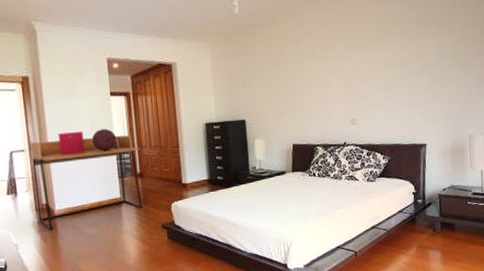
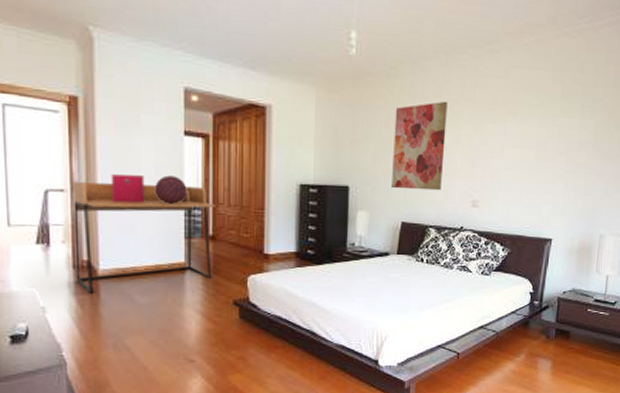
wall art: none [276,39,323,117] -> present [392,101,448,191]

